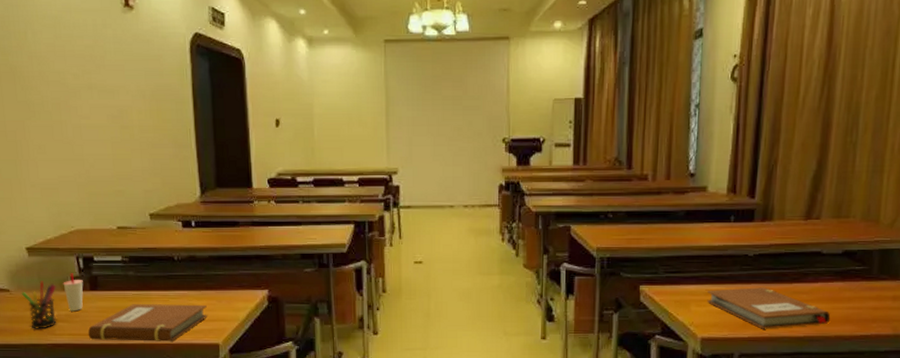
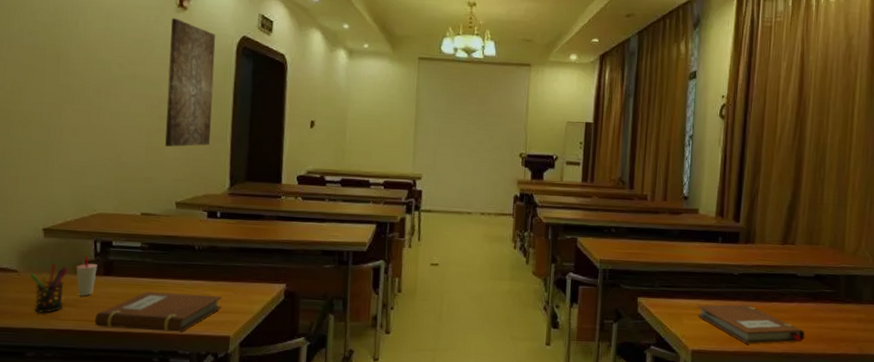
wall art: none [119,19,176,157] -> present [165,18,216,147]

